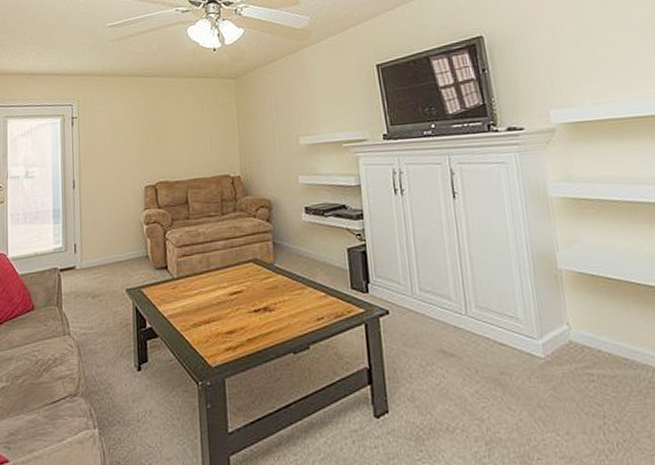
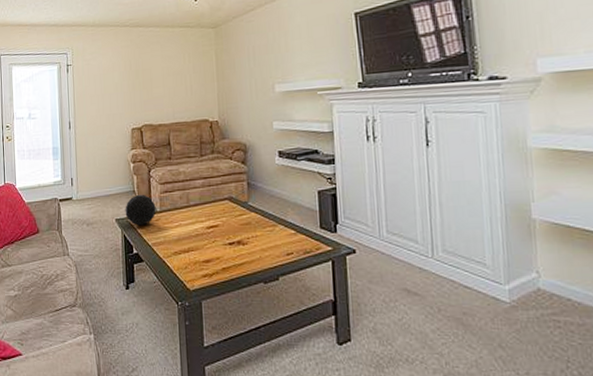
decorative orb: none [137,259,173,296] -> present [125,194,156,226]

